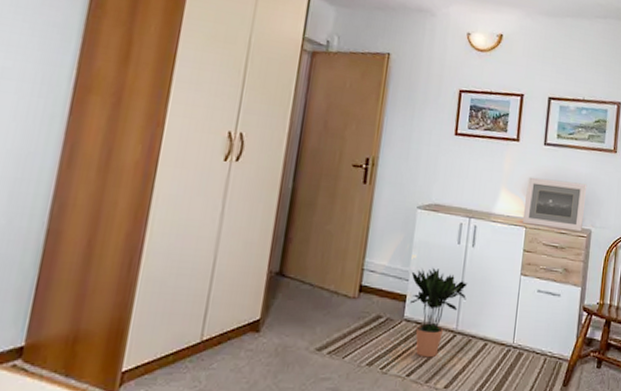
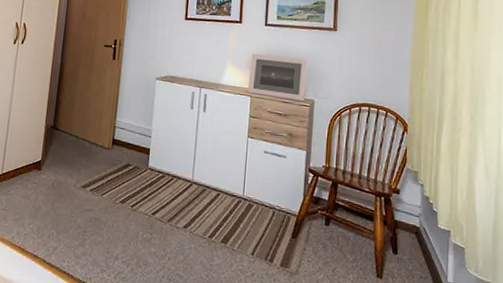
potted plant: present [410,267,468,358] -> none [153,127,201,202]

